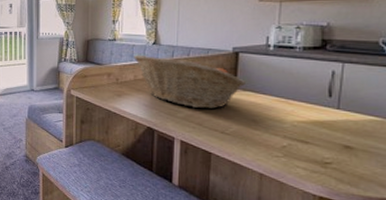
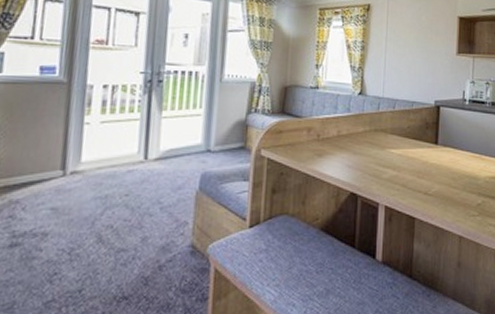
fruit basket: present [134,54,246,109] -> none [338,106,446,167]

